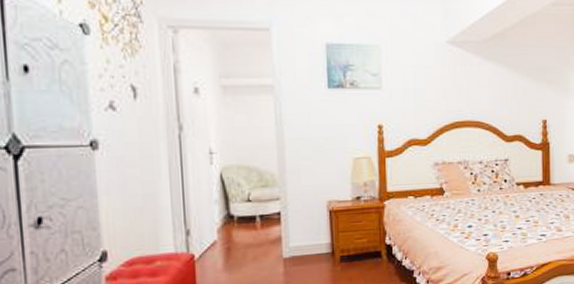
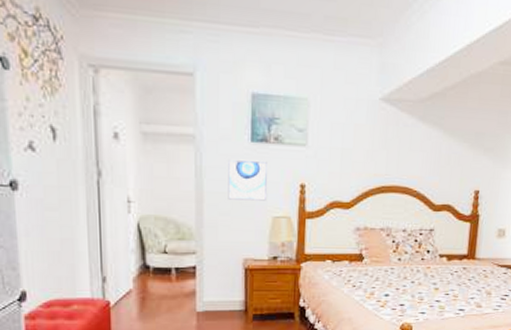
wall art: none [307,105,346,145] -> present [228,160,267,201]

